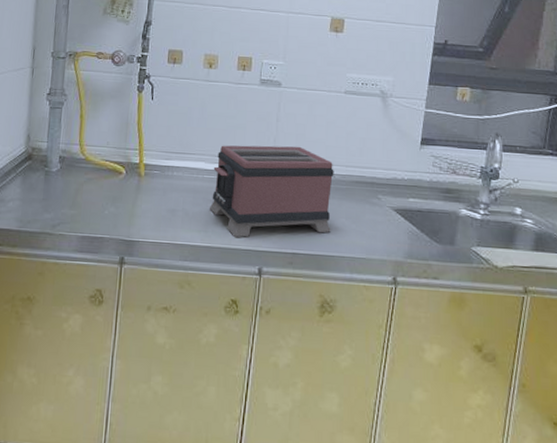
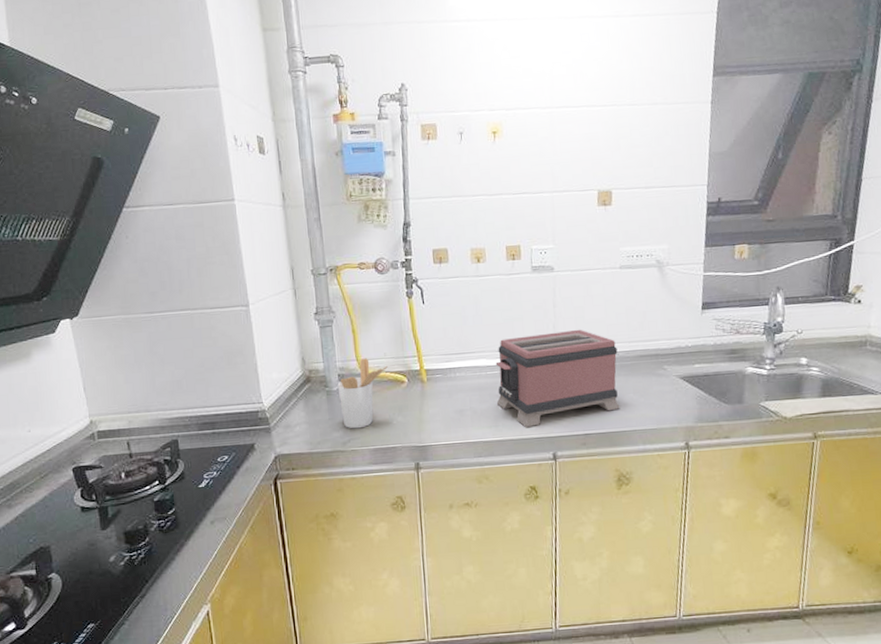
utensil holder: none [56,144,108,214] -> present [337,358,388,429]

